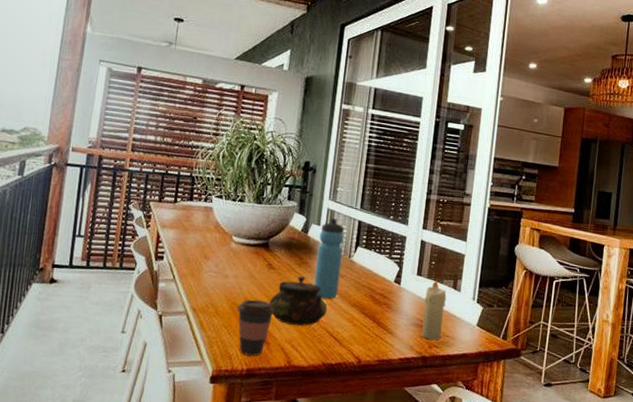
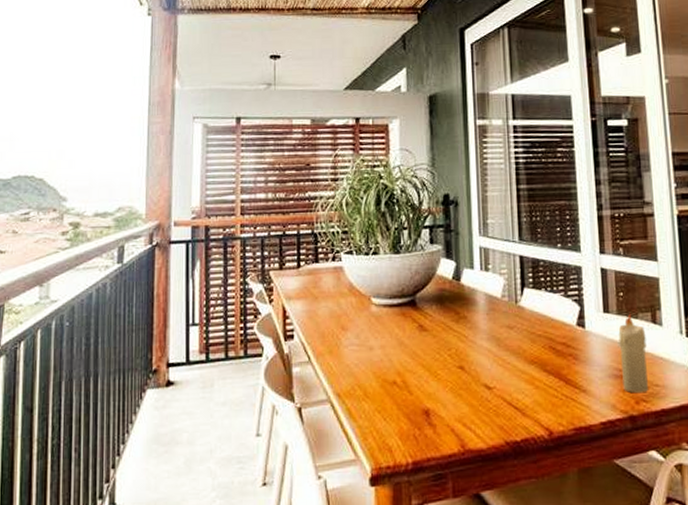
coffee cup: present [237,299,275,356] -> none [389,372,437,444]
teapot: present [269,276,328,327] -> none [427,335,500,398]
water bottle: present [314,218,344,299] -> none [475,258,510,359]

